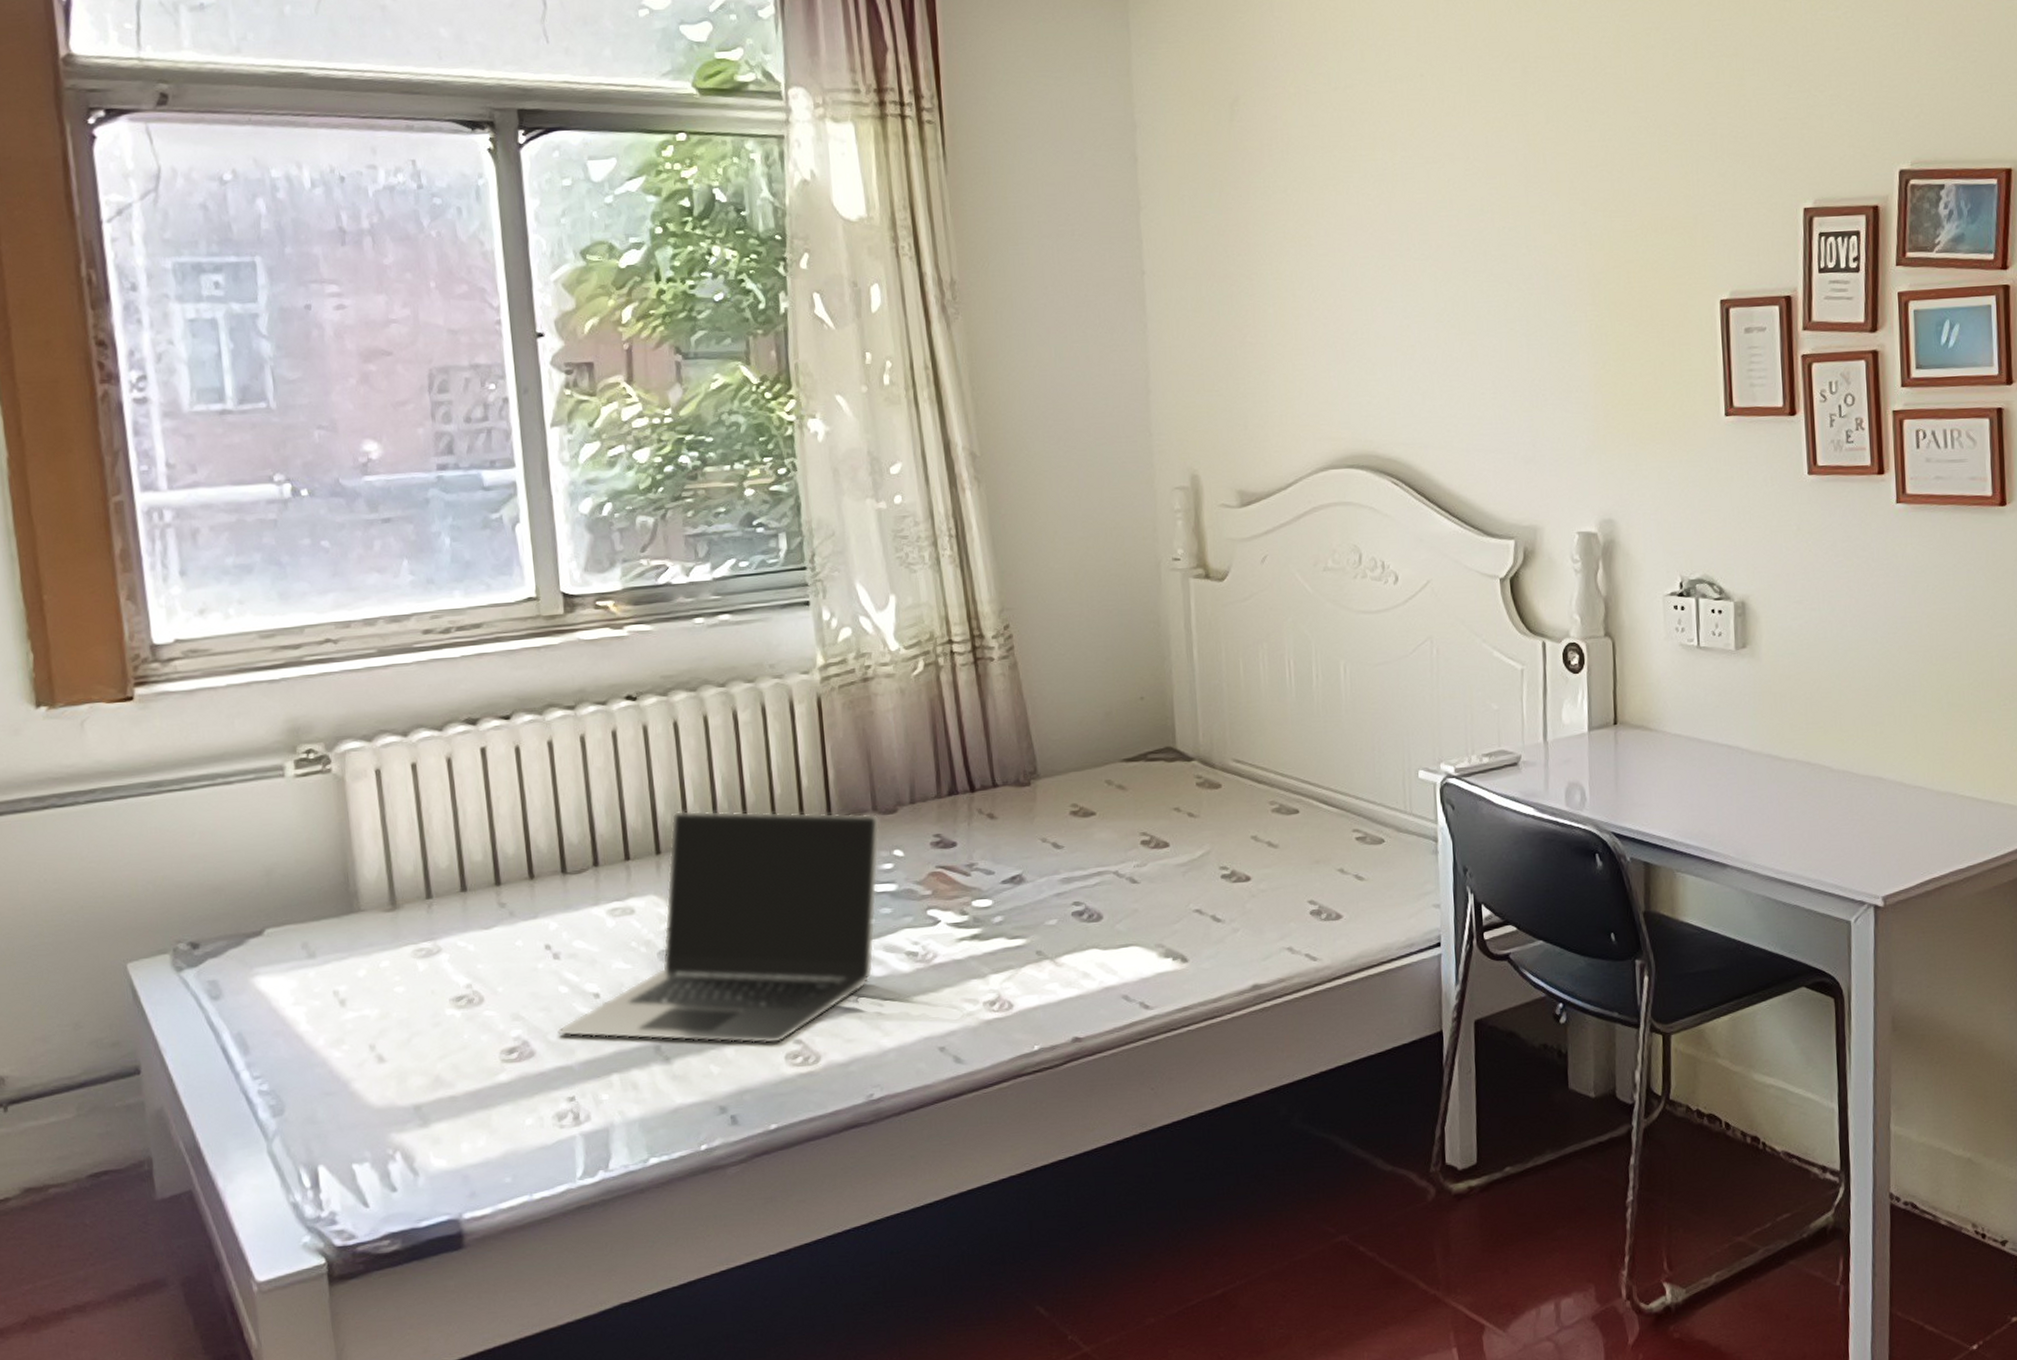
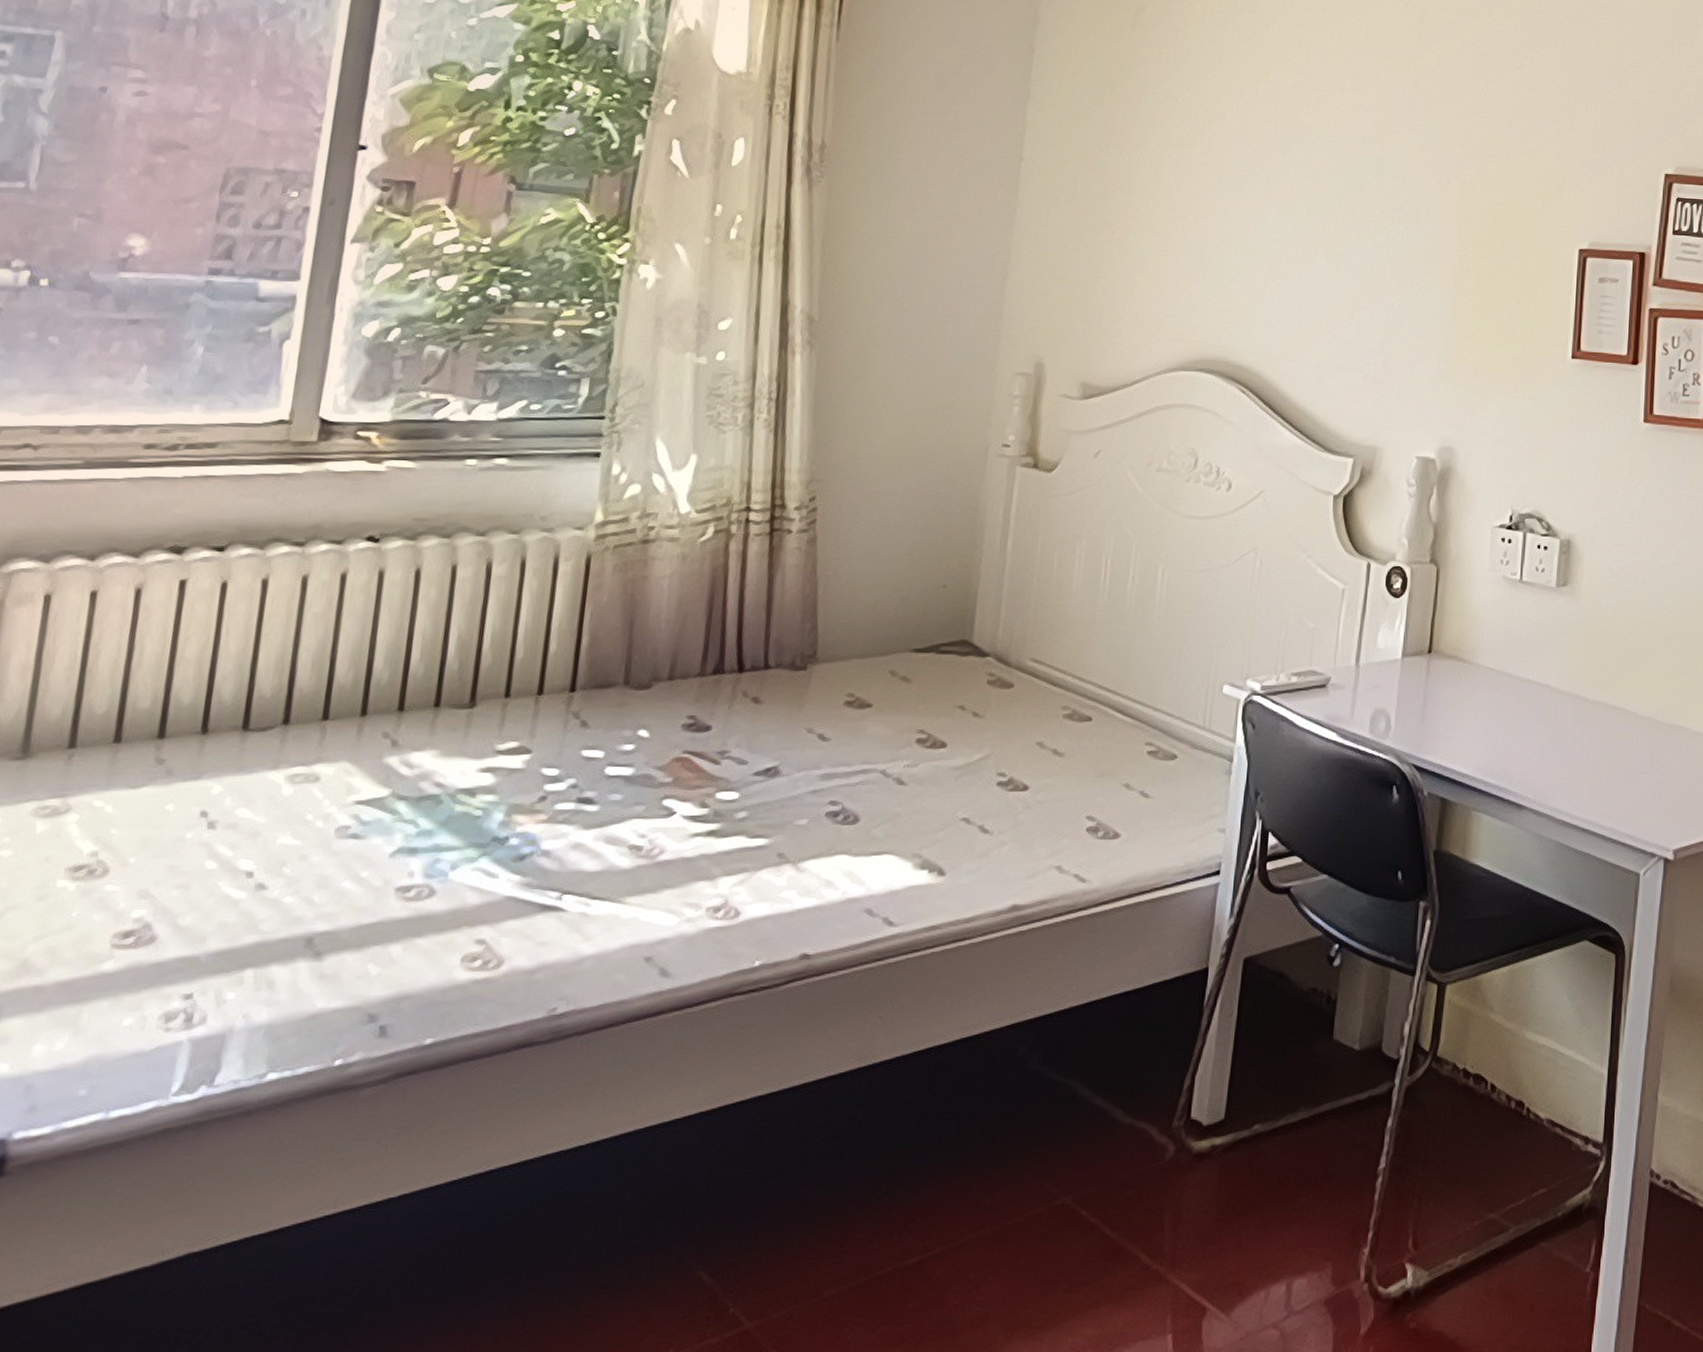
laptop: present [557,810,881,1044] -> none [191,668,631,943]

